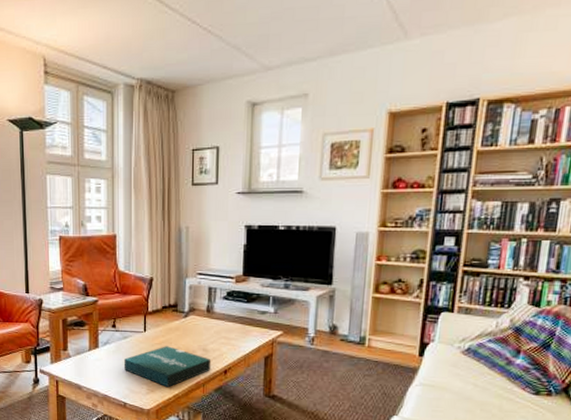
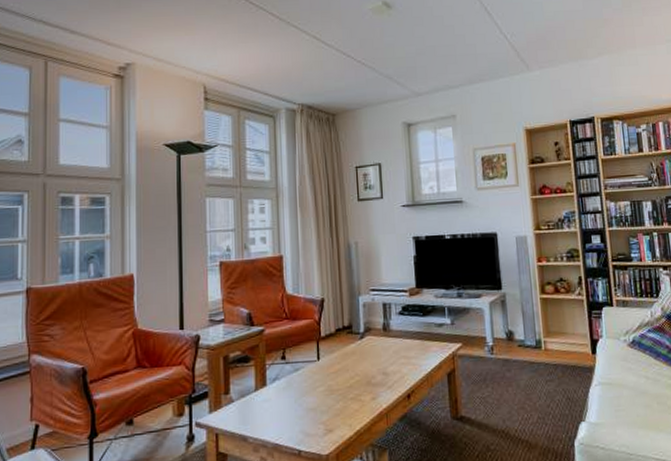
pizza box: present [123,346,212,387] -> none [296,374,393,423]

